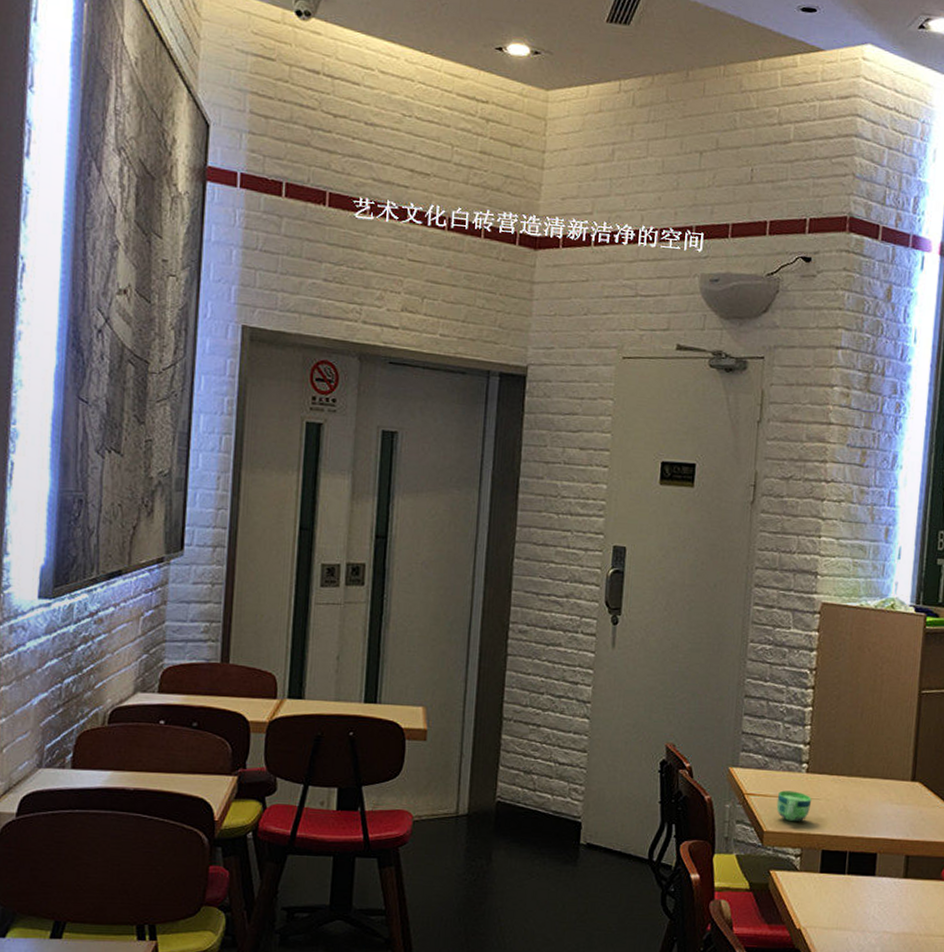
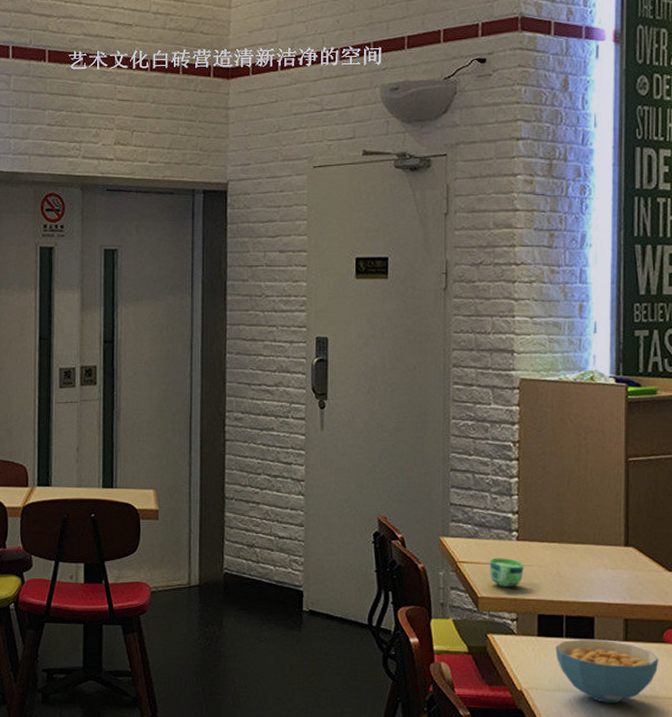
cereal bowl: none [836,875,936,942] -> present [555,638,659,703]

